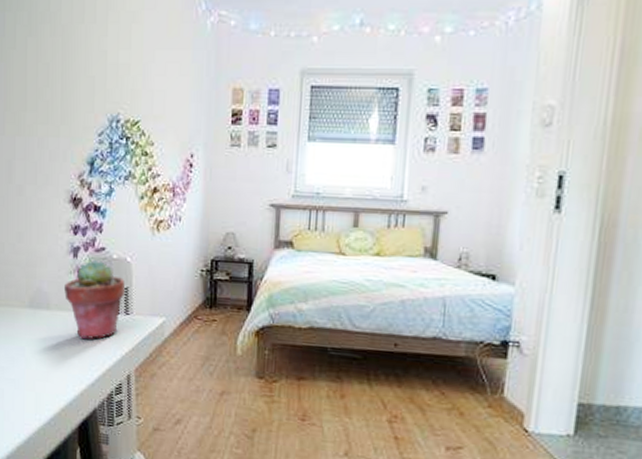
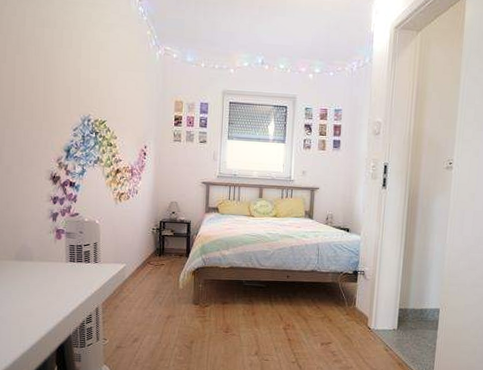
potted succulent: present [64,259,125,340] -> none [45,222,94,283]

